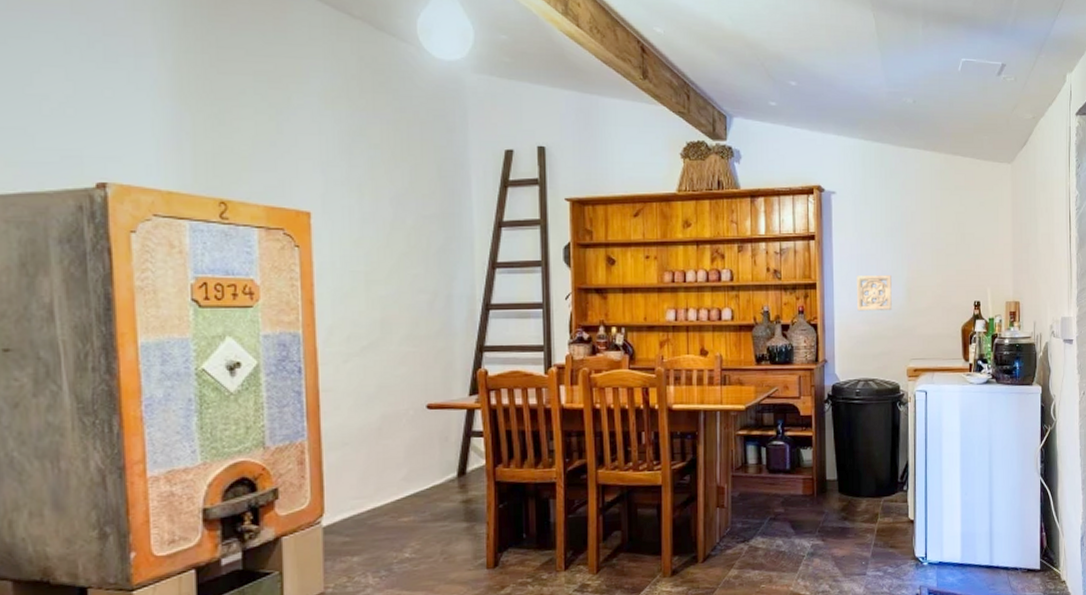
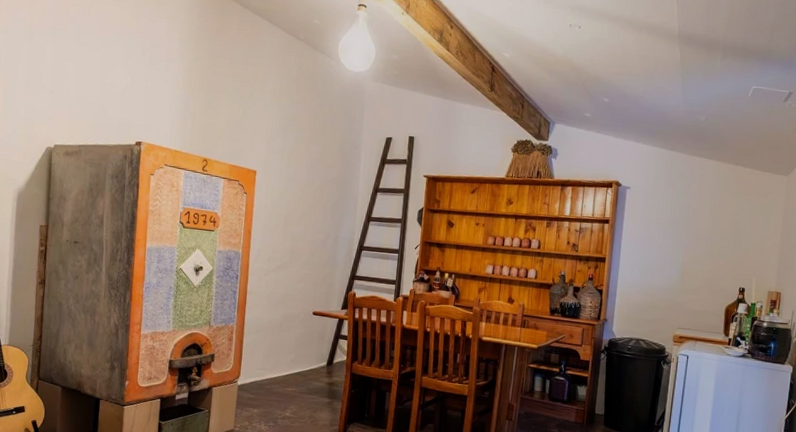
wall ornament: present [857,275,892,312] -> none [637,255,669,286]

